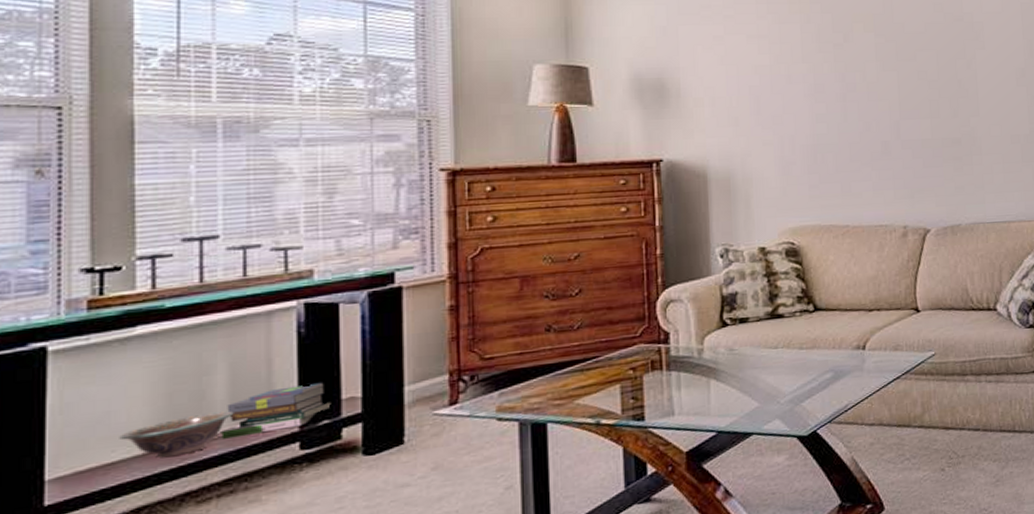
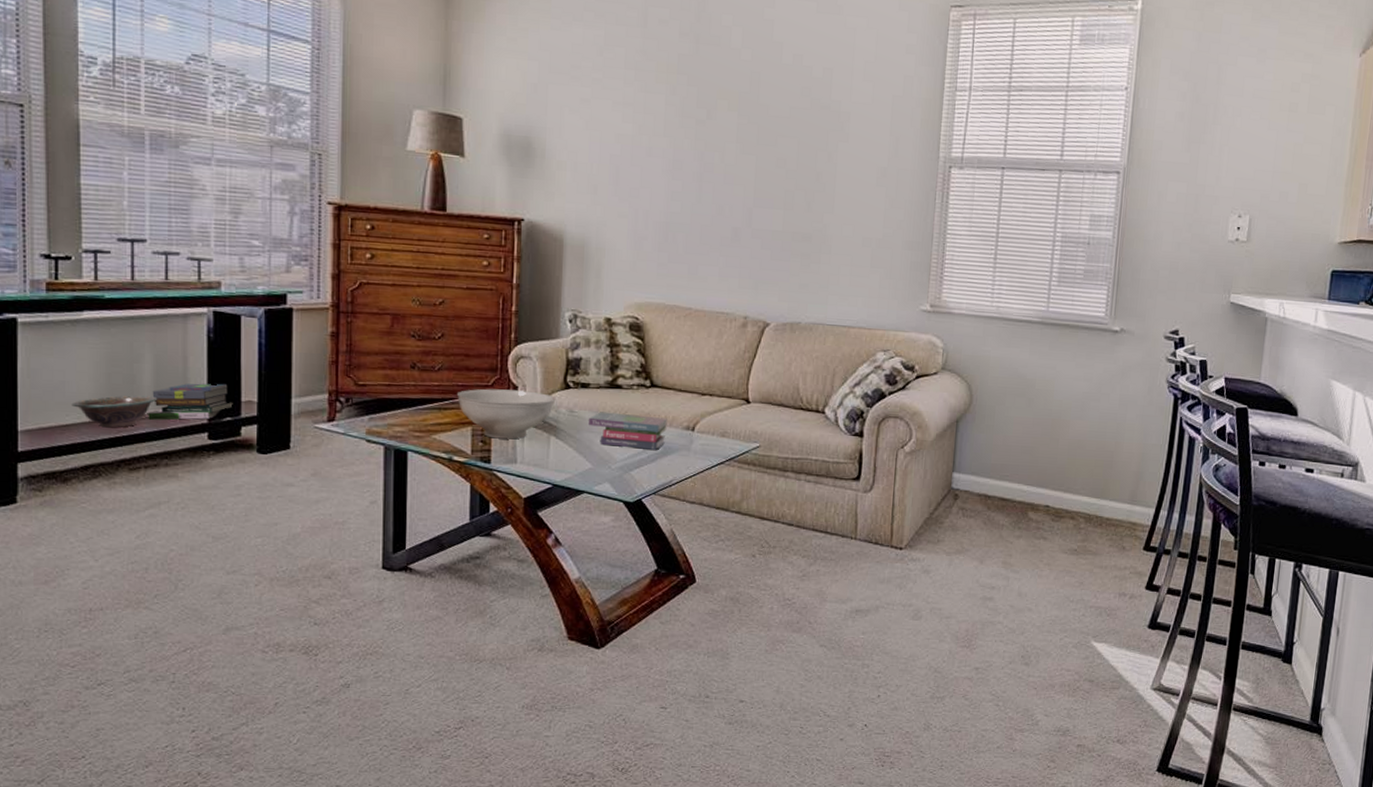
decorative bowl: none [600,335,713,393] -> present [456,388,556,440]
books: none [750,340,836,380] -> present [588,412,667,450]

